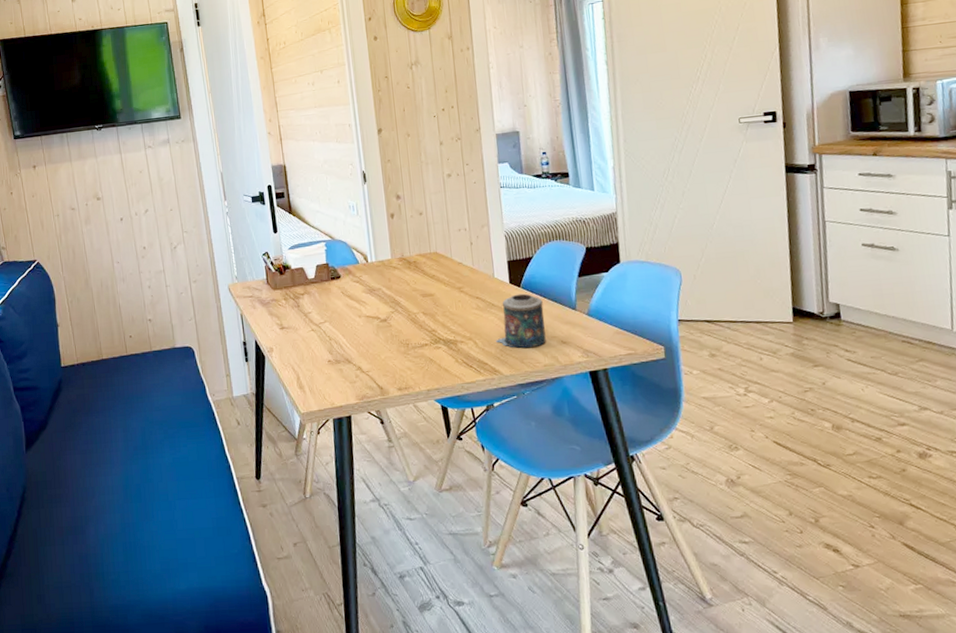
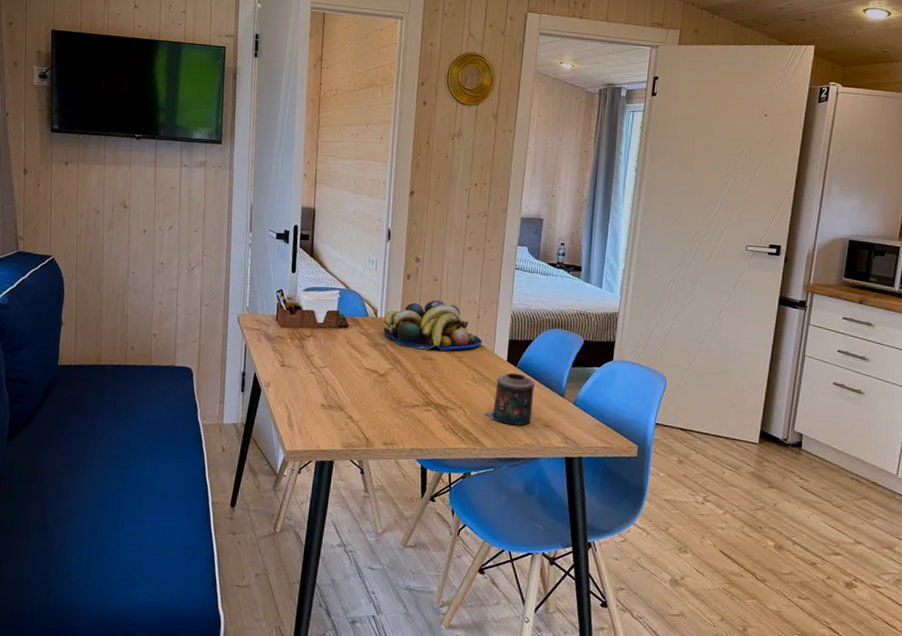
fruit bowl: none [375,233,480,288] -> present [383,300,483,351]

